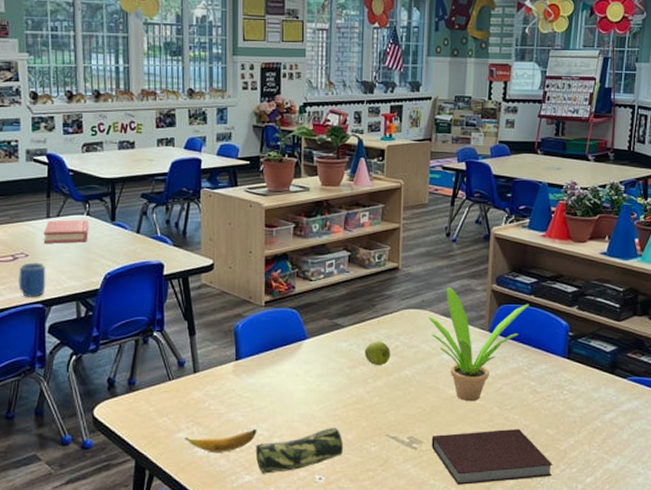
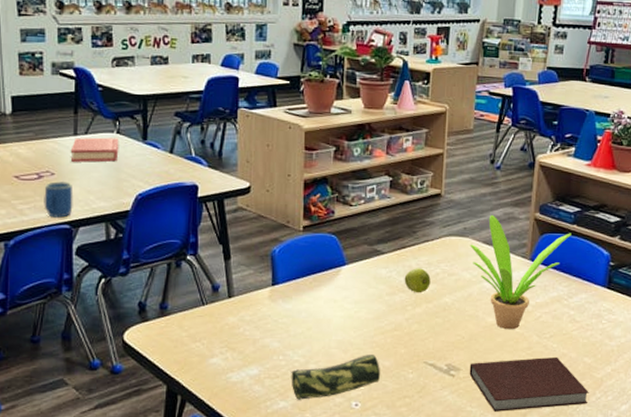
banana: present [184,429,257,452] -> none [217,355,293,378]

